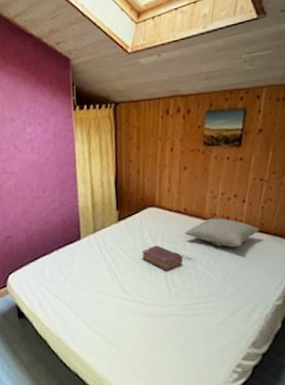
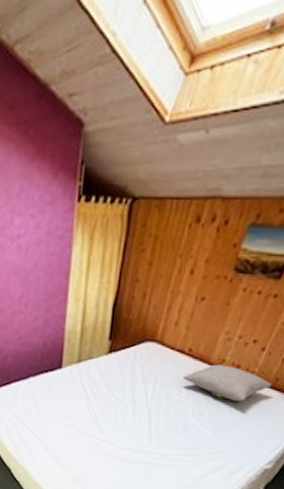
book: present [141,245,183,271] -> none [127,386,175,416]

